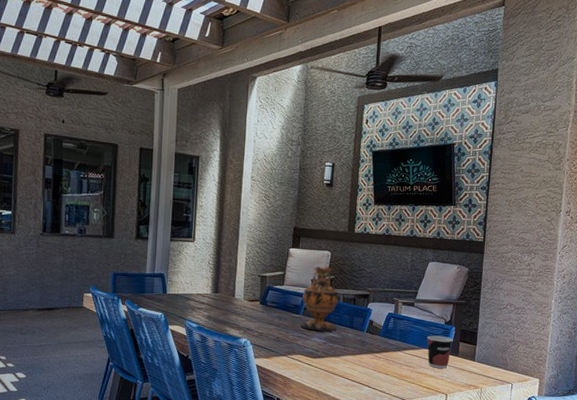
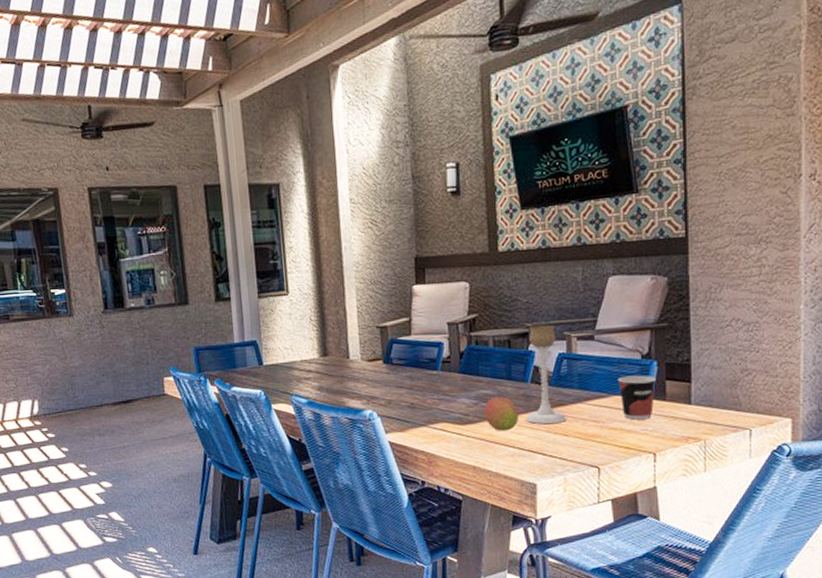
vase: present [300,266,339,331] -> none [438,301,490,389]
fruit: none [329,339,355,366] -> present [483,396,519,431]
candle holder: none [359,290,389,365] -> present [526,324,568,425]

